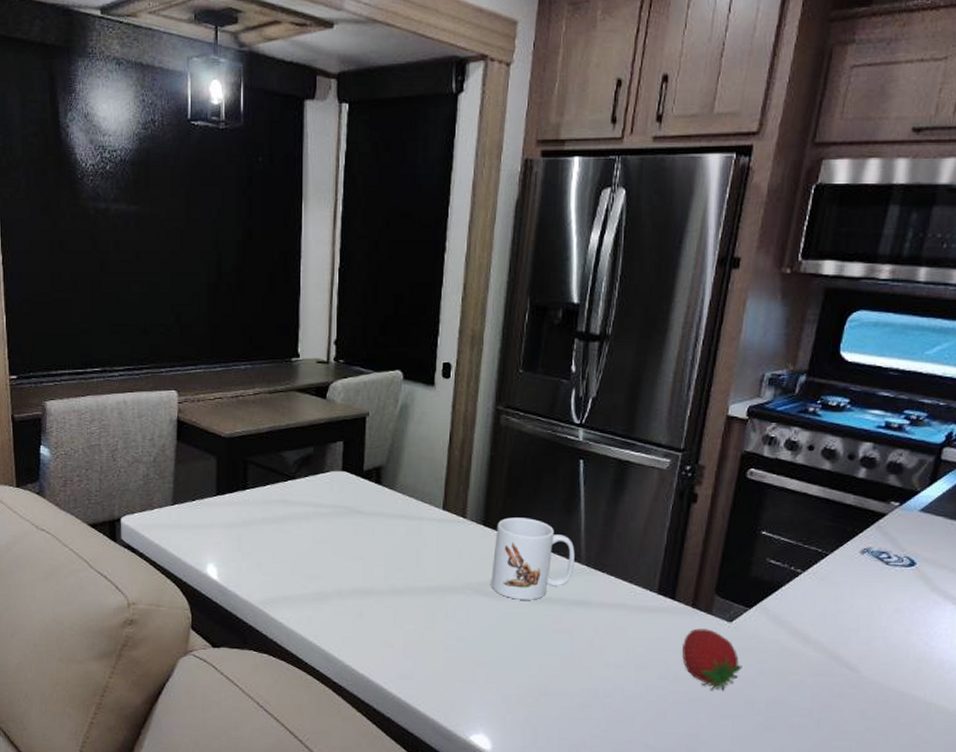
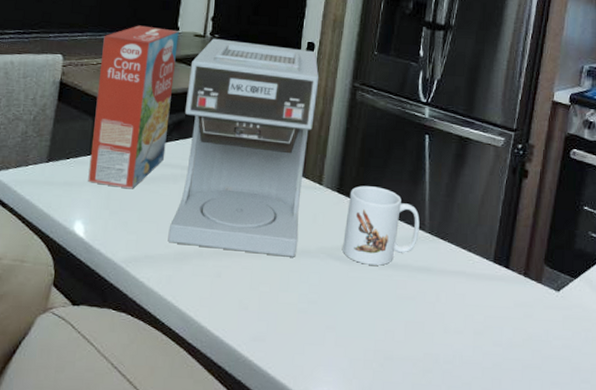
cereal box: none [216,354,300,530] -> present [88,25,179,189]
coffee maker: none [304,364,458,594] -> present [168,38,319,257]
fruit: present [682,628,743,691] -> none [515,297,569,358]

